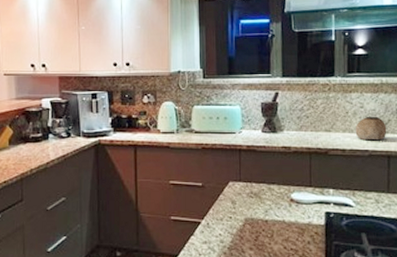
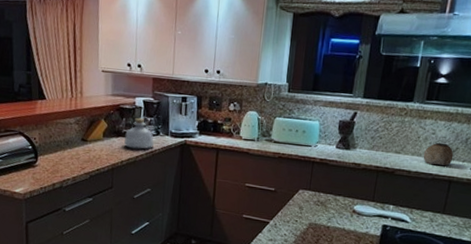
bottle: none [33,120,65,154] -> present [124,117,154,149]

